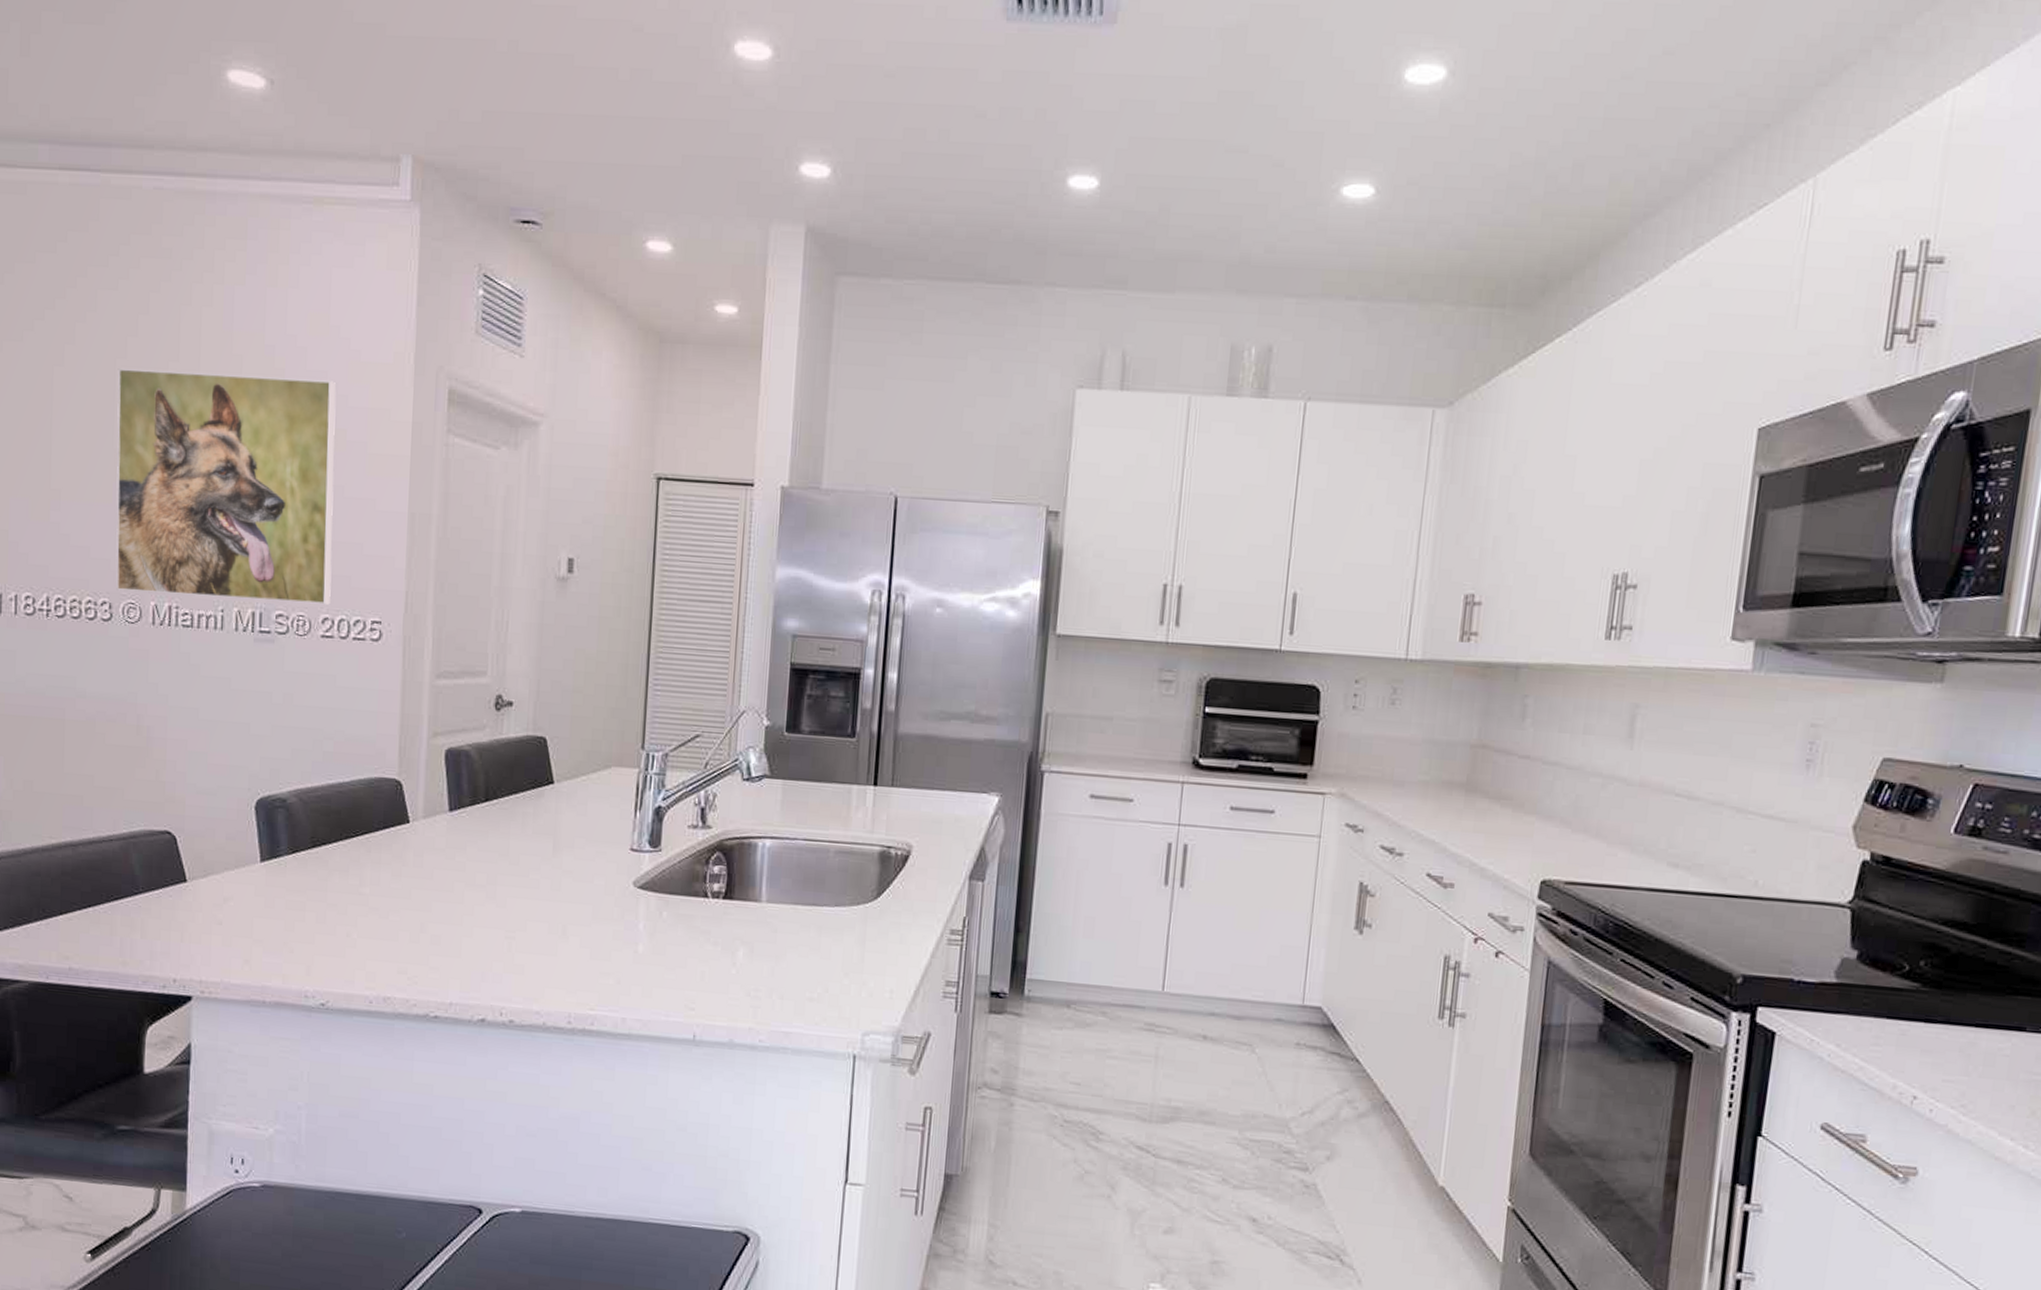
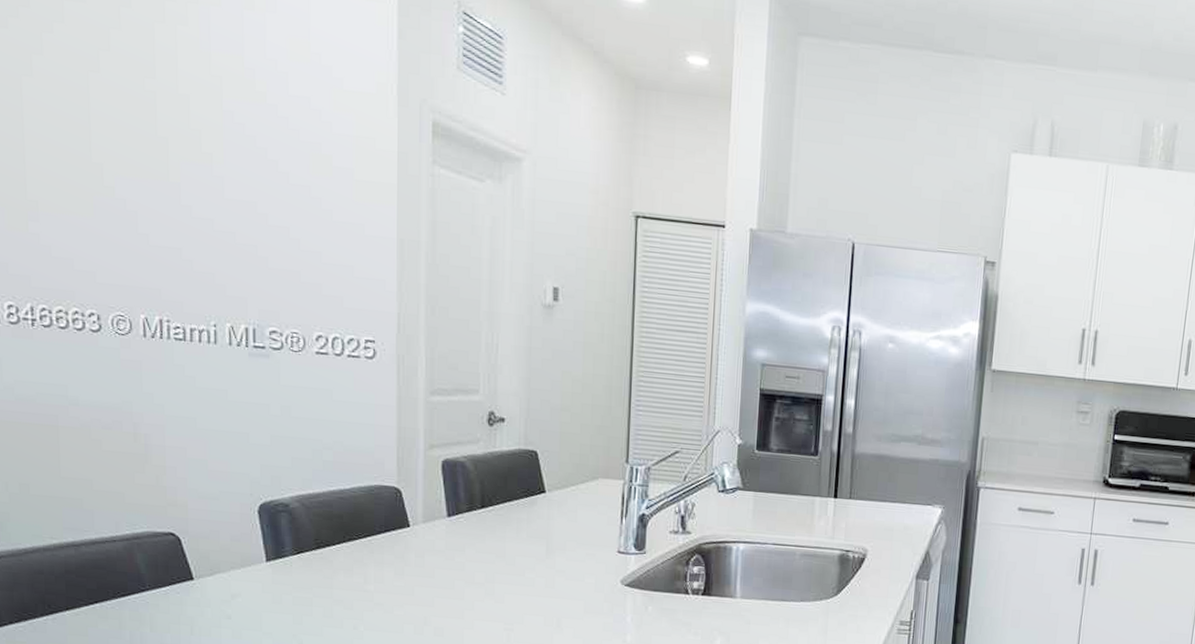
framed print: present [116,369,336,605] -> none [91,82,323,323]

